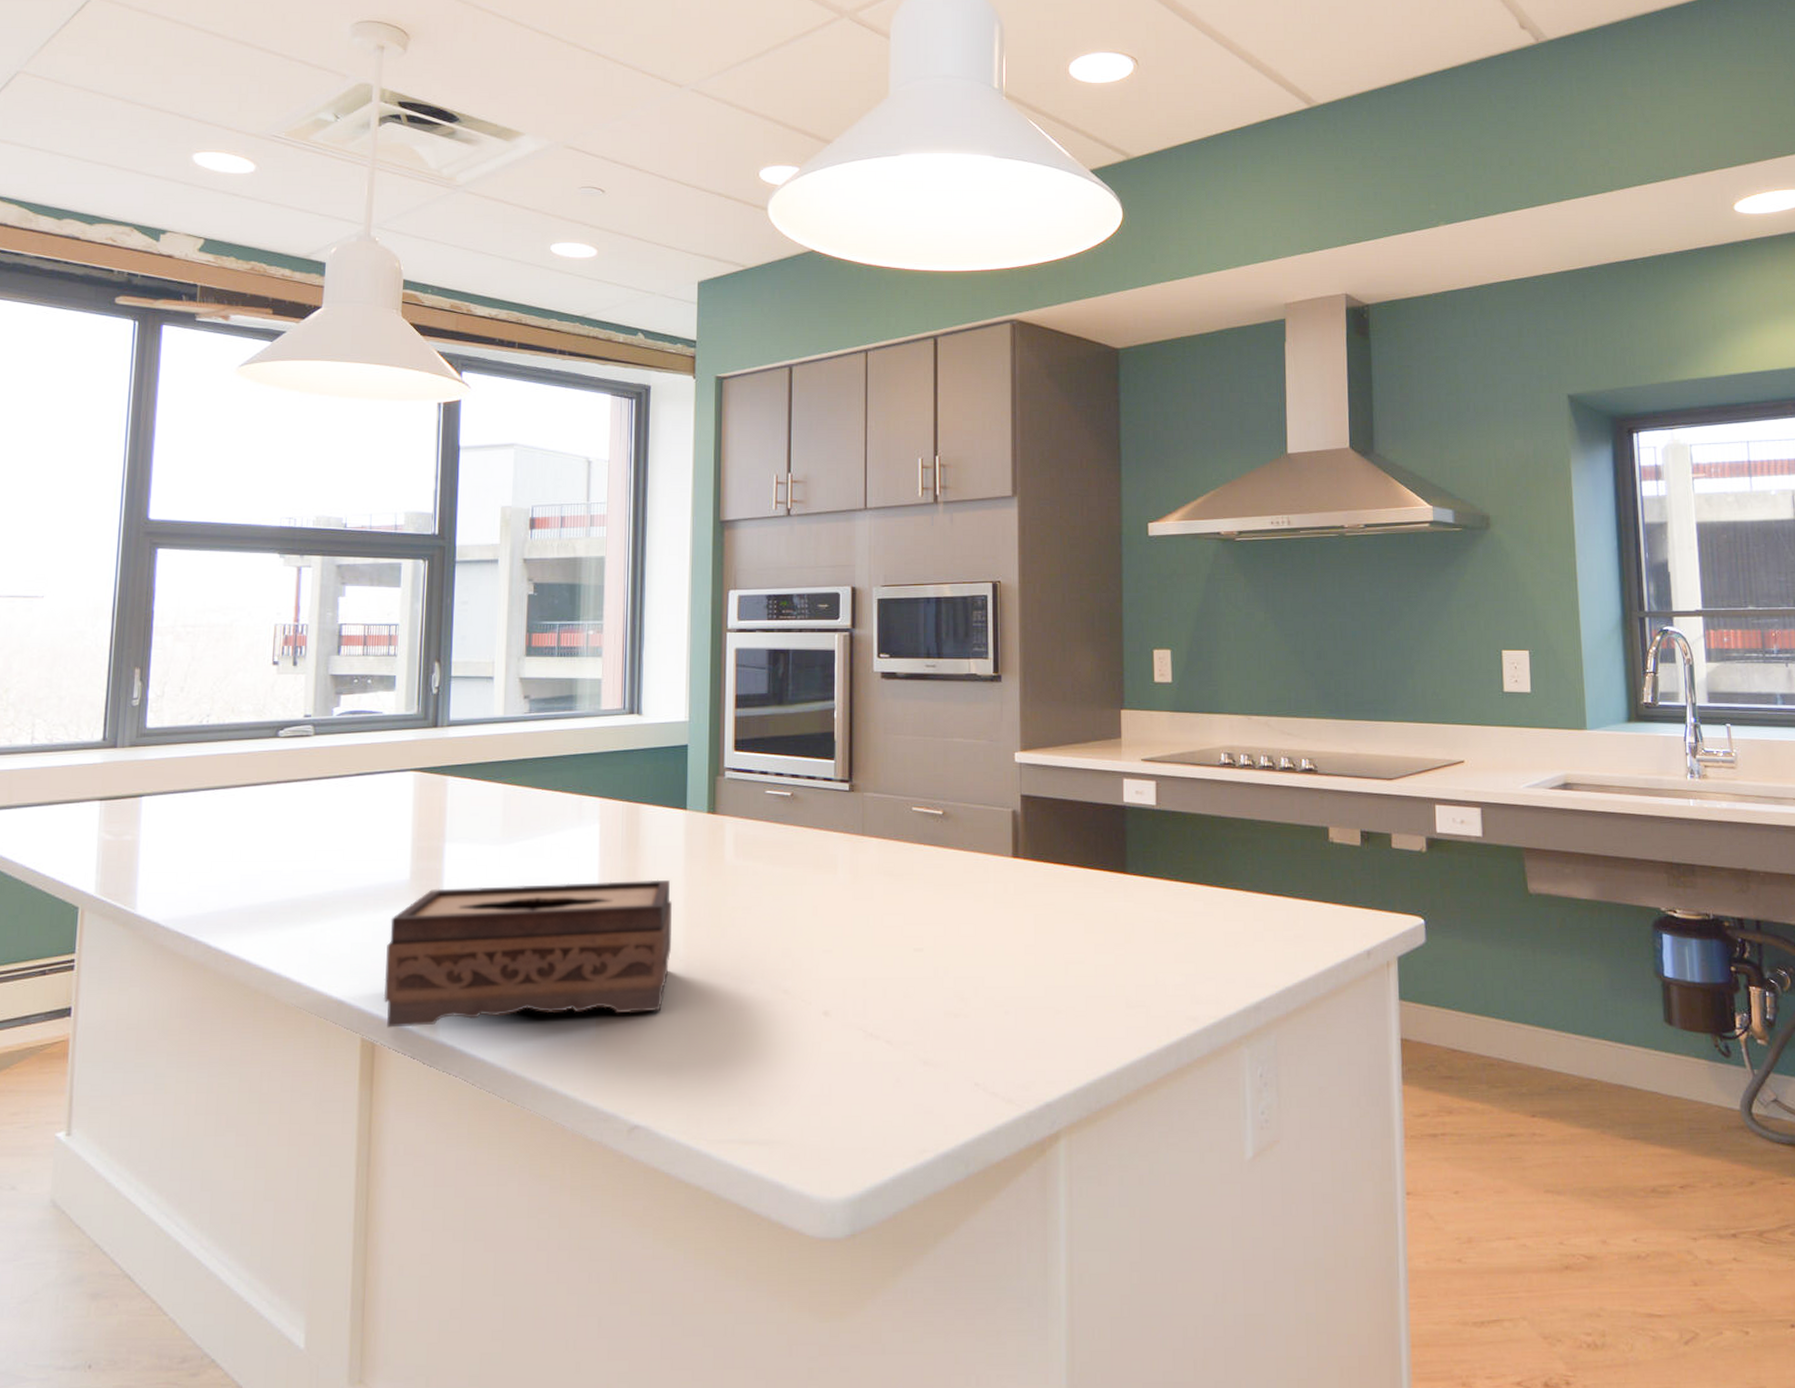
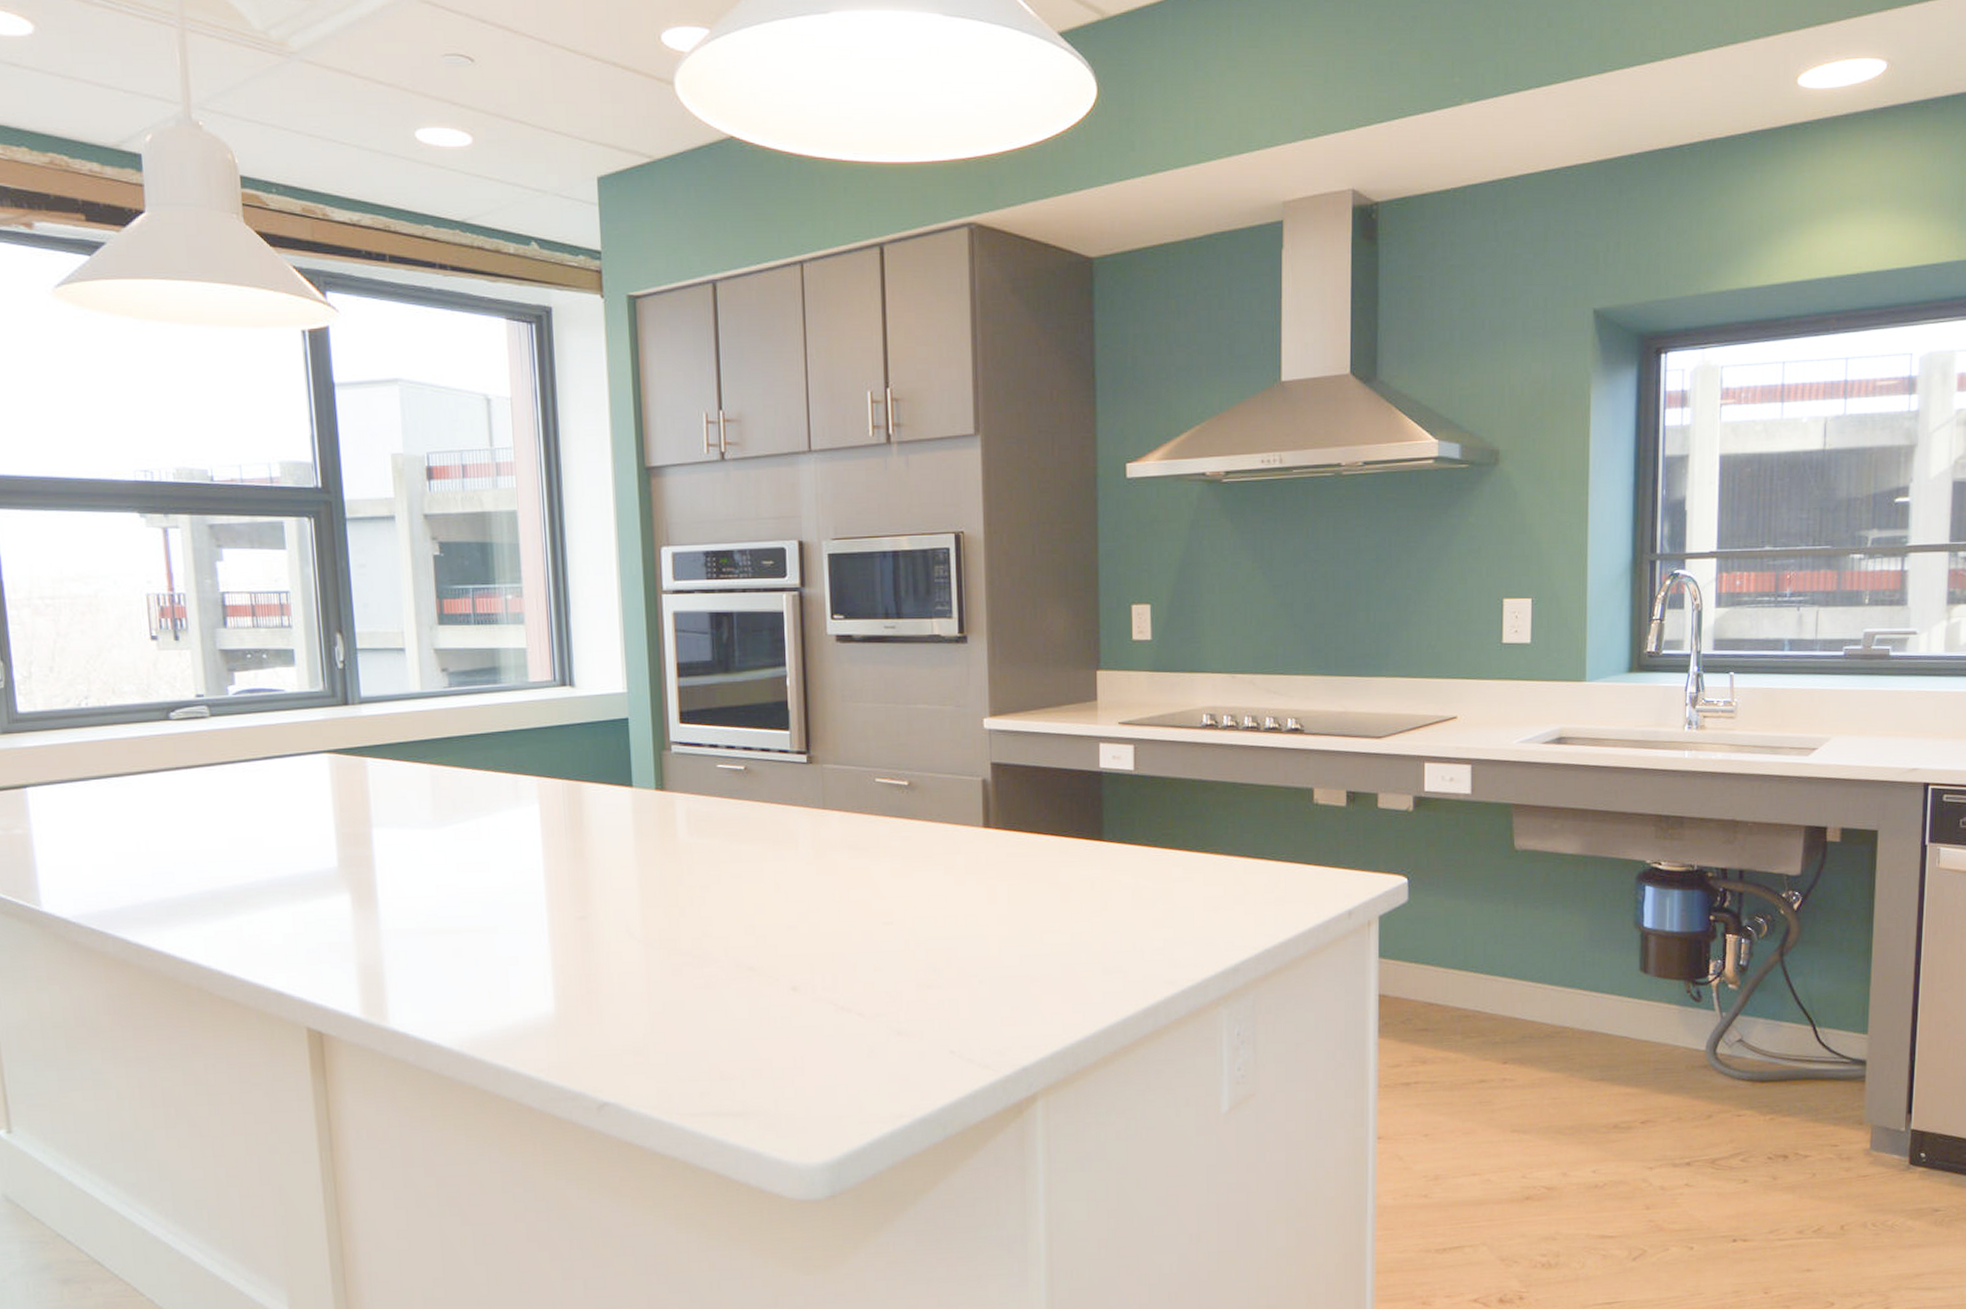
tissue box: present [383,879,672,1028] -> none [322,860,627,1017]

